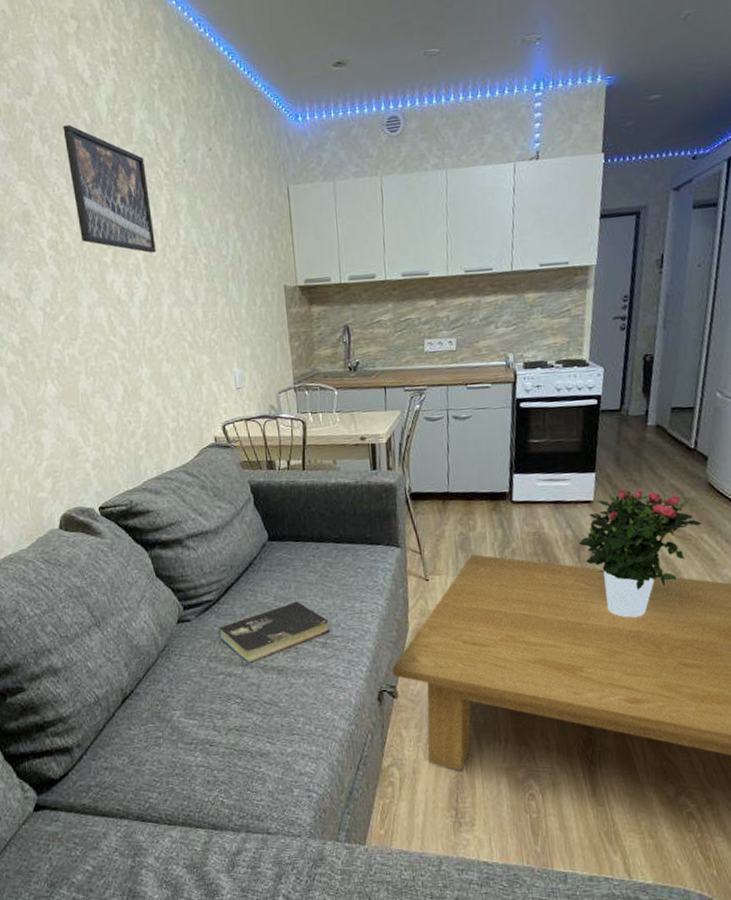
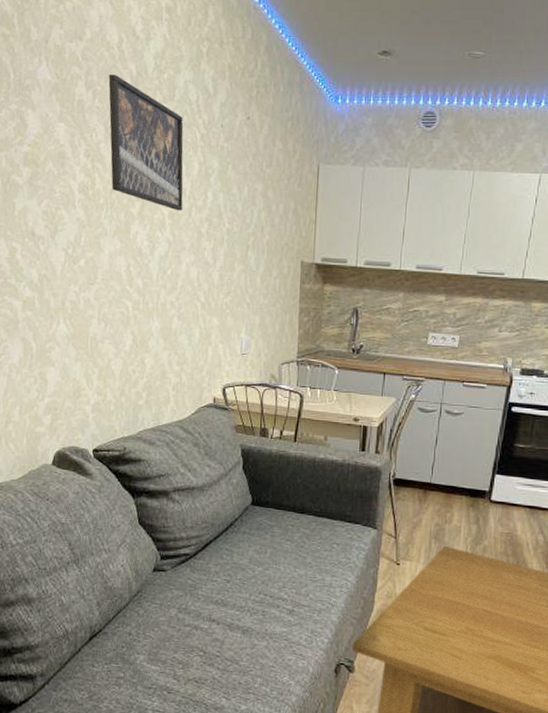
book: present [217,601,331,663] -> none [190,566,299,619]

